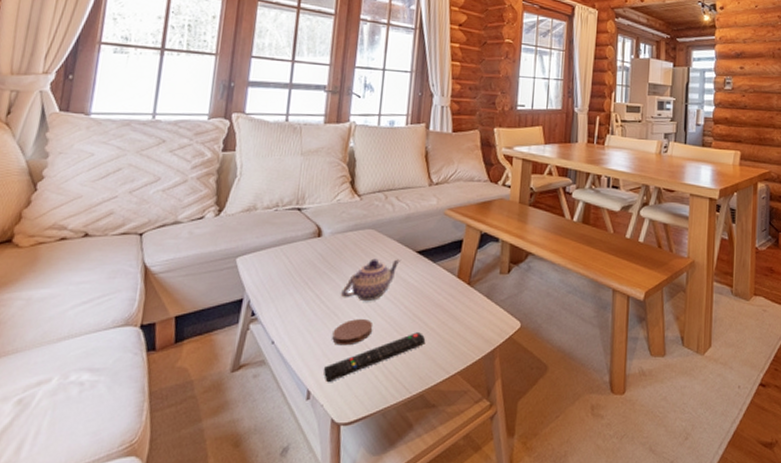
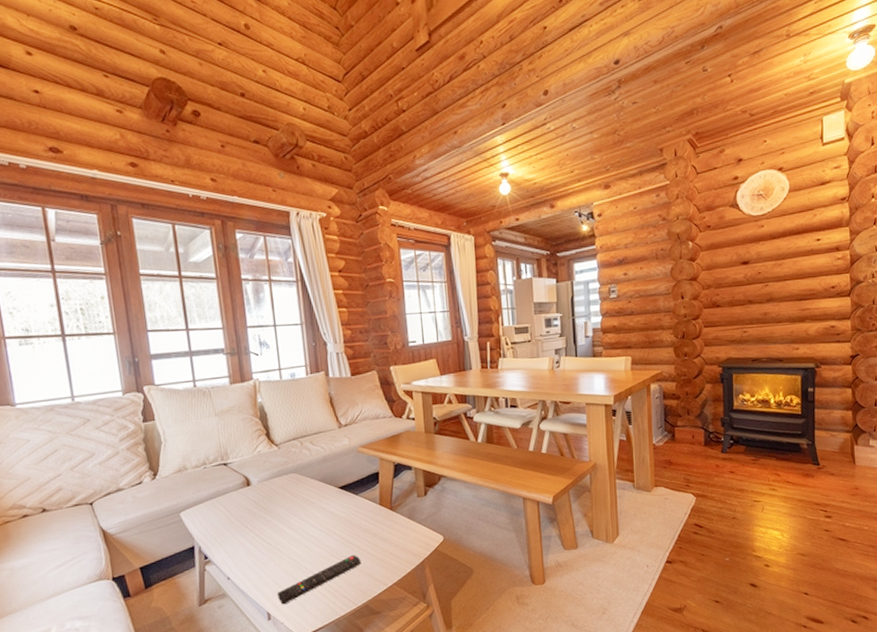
coaster: present [332,319,374,346] -> none [278,550,313,574]
teapot: present [341,258,402,301] -> none [279,496,327,535]

